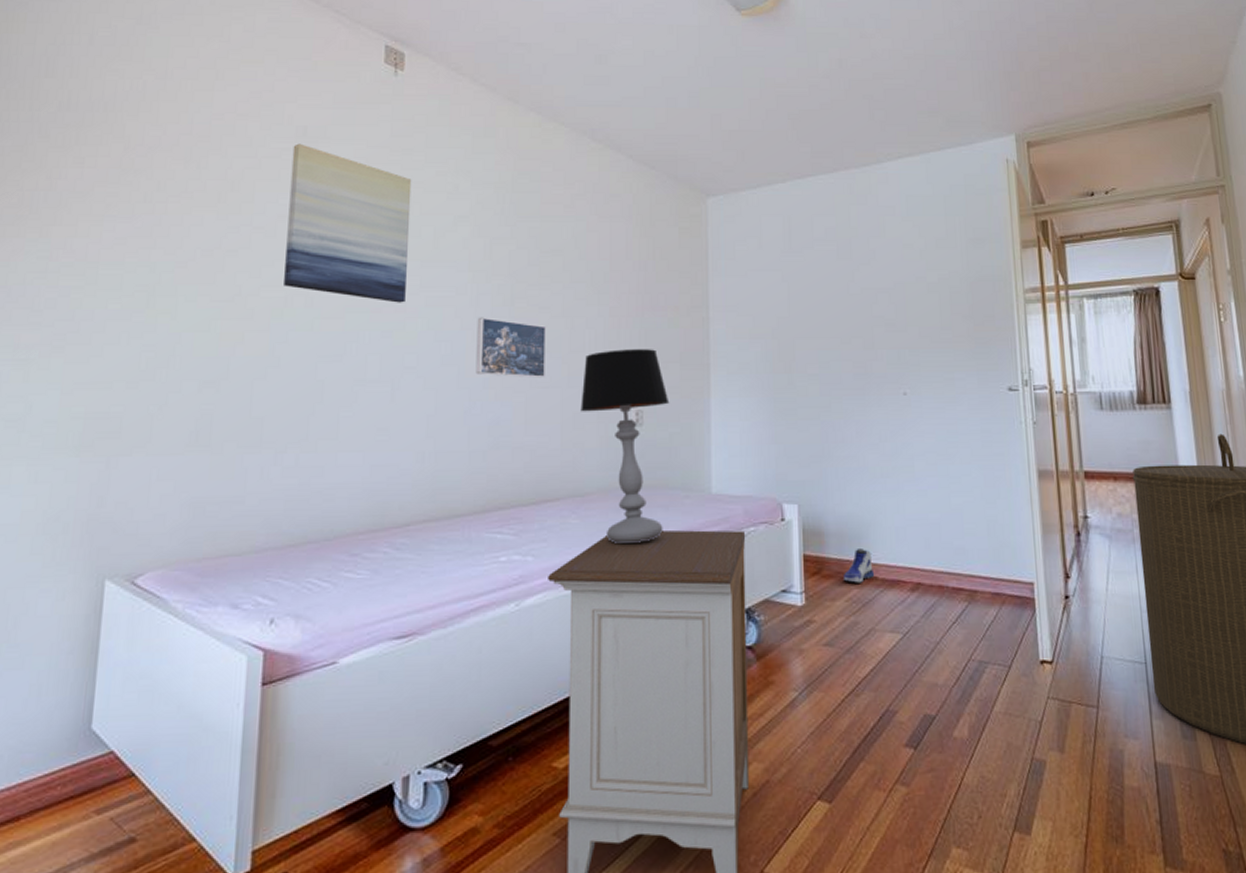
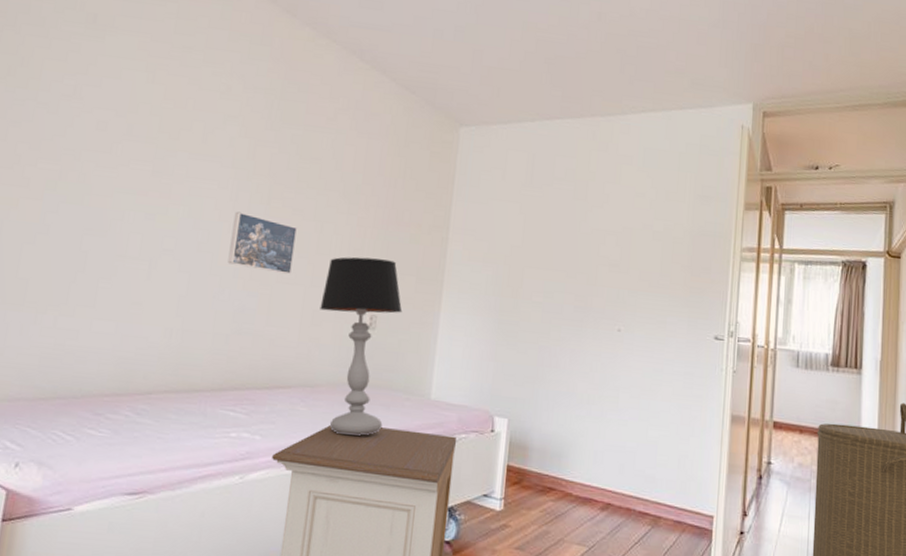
wall art: present [284,143,412,303] -> none [60,29,189,190]
sneaker: present [843,549,875,583] -> none [540,466,570,497]

